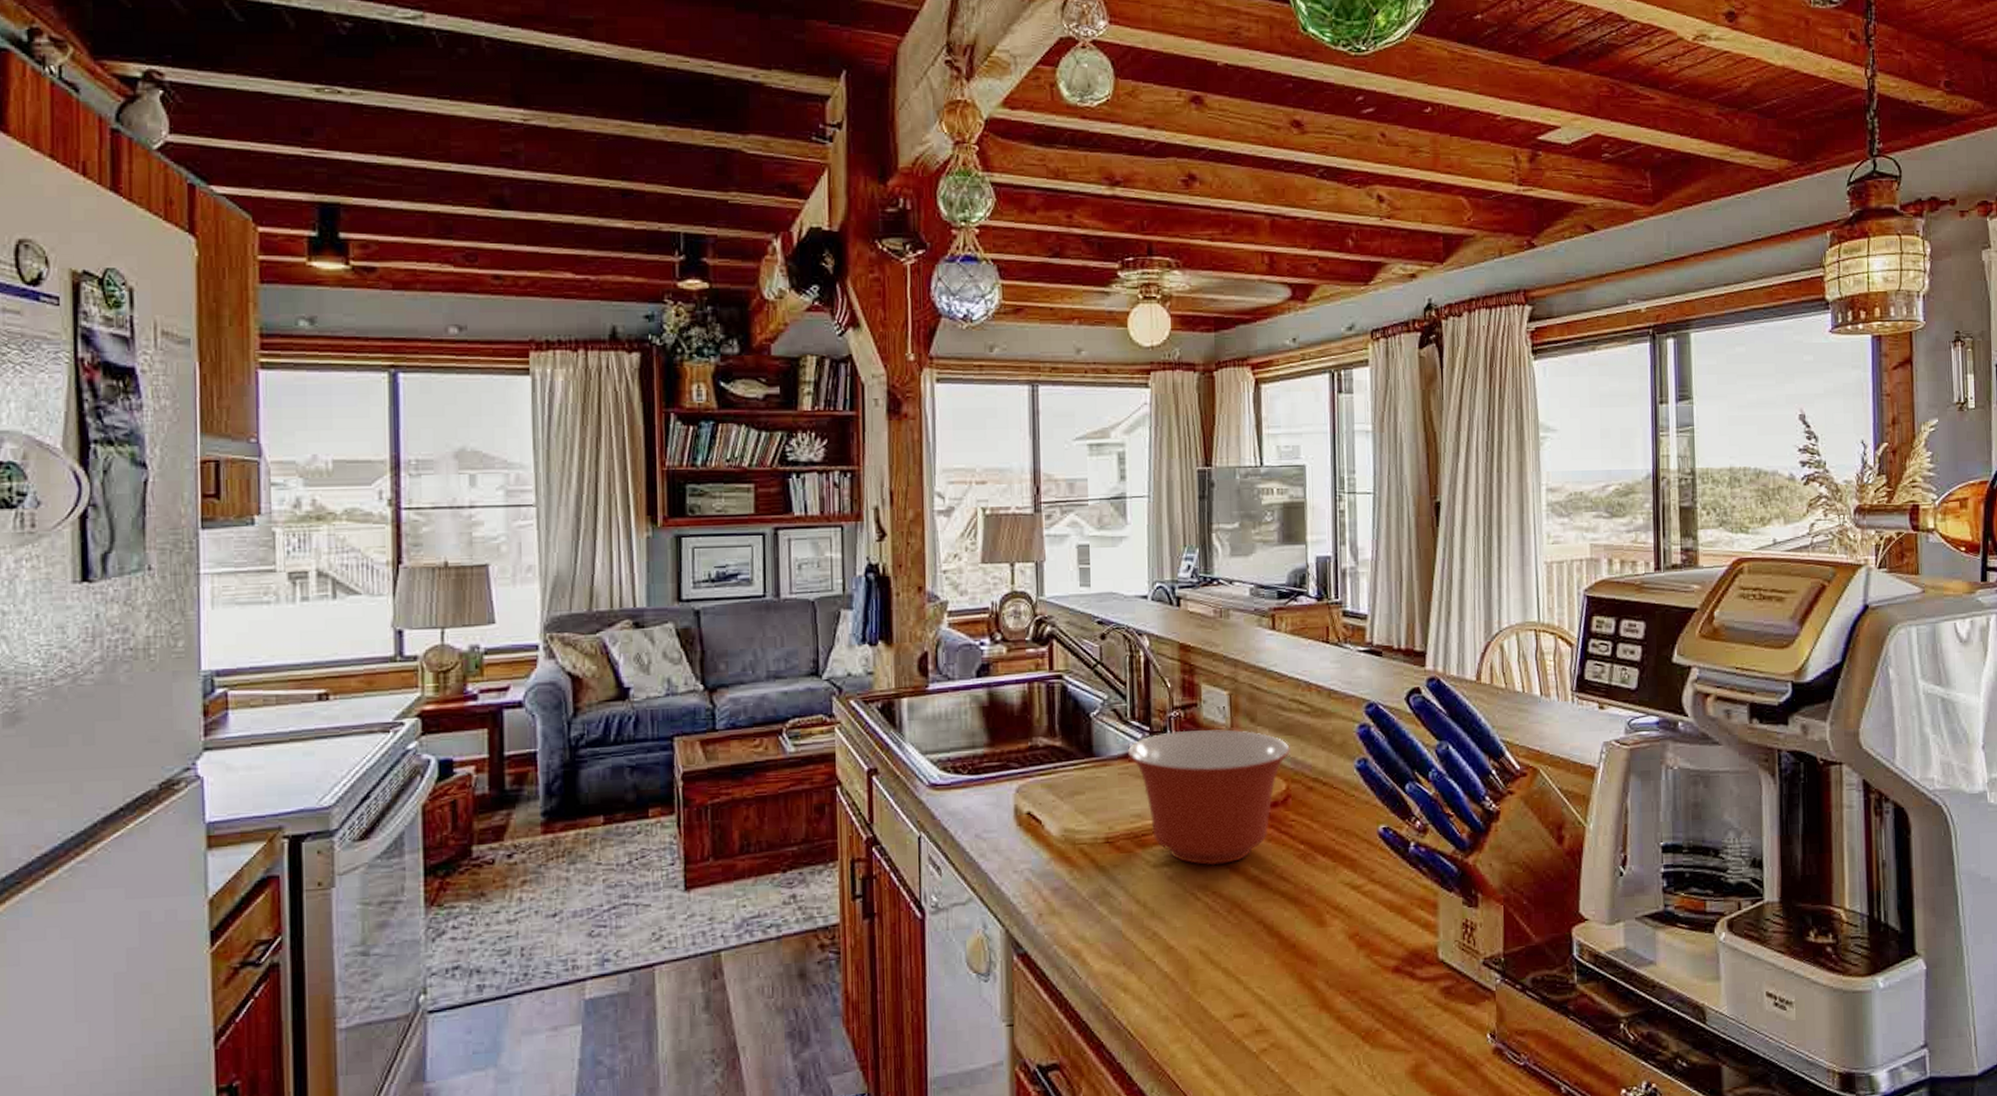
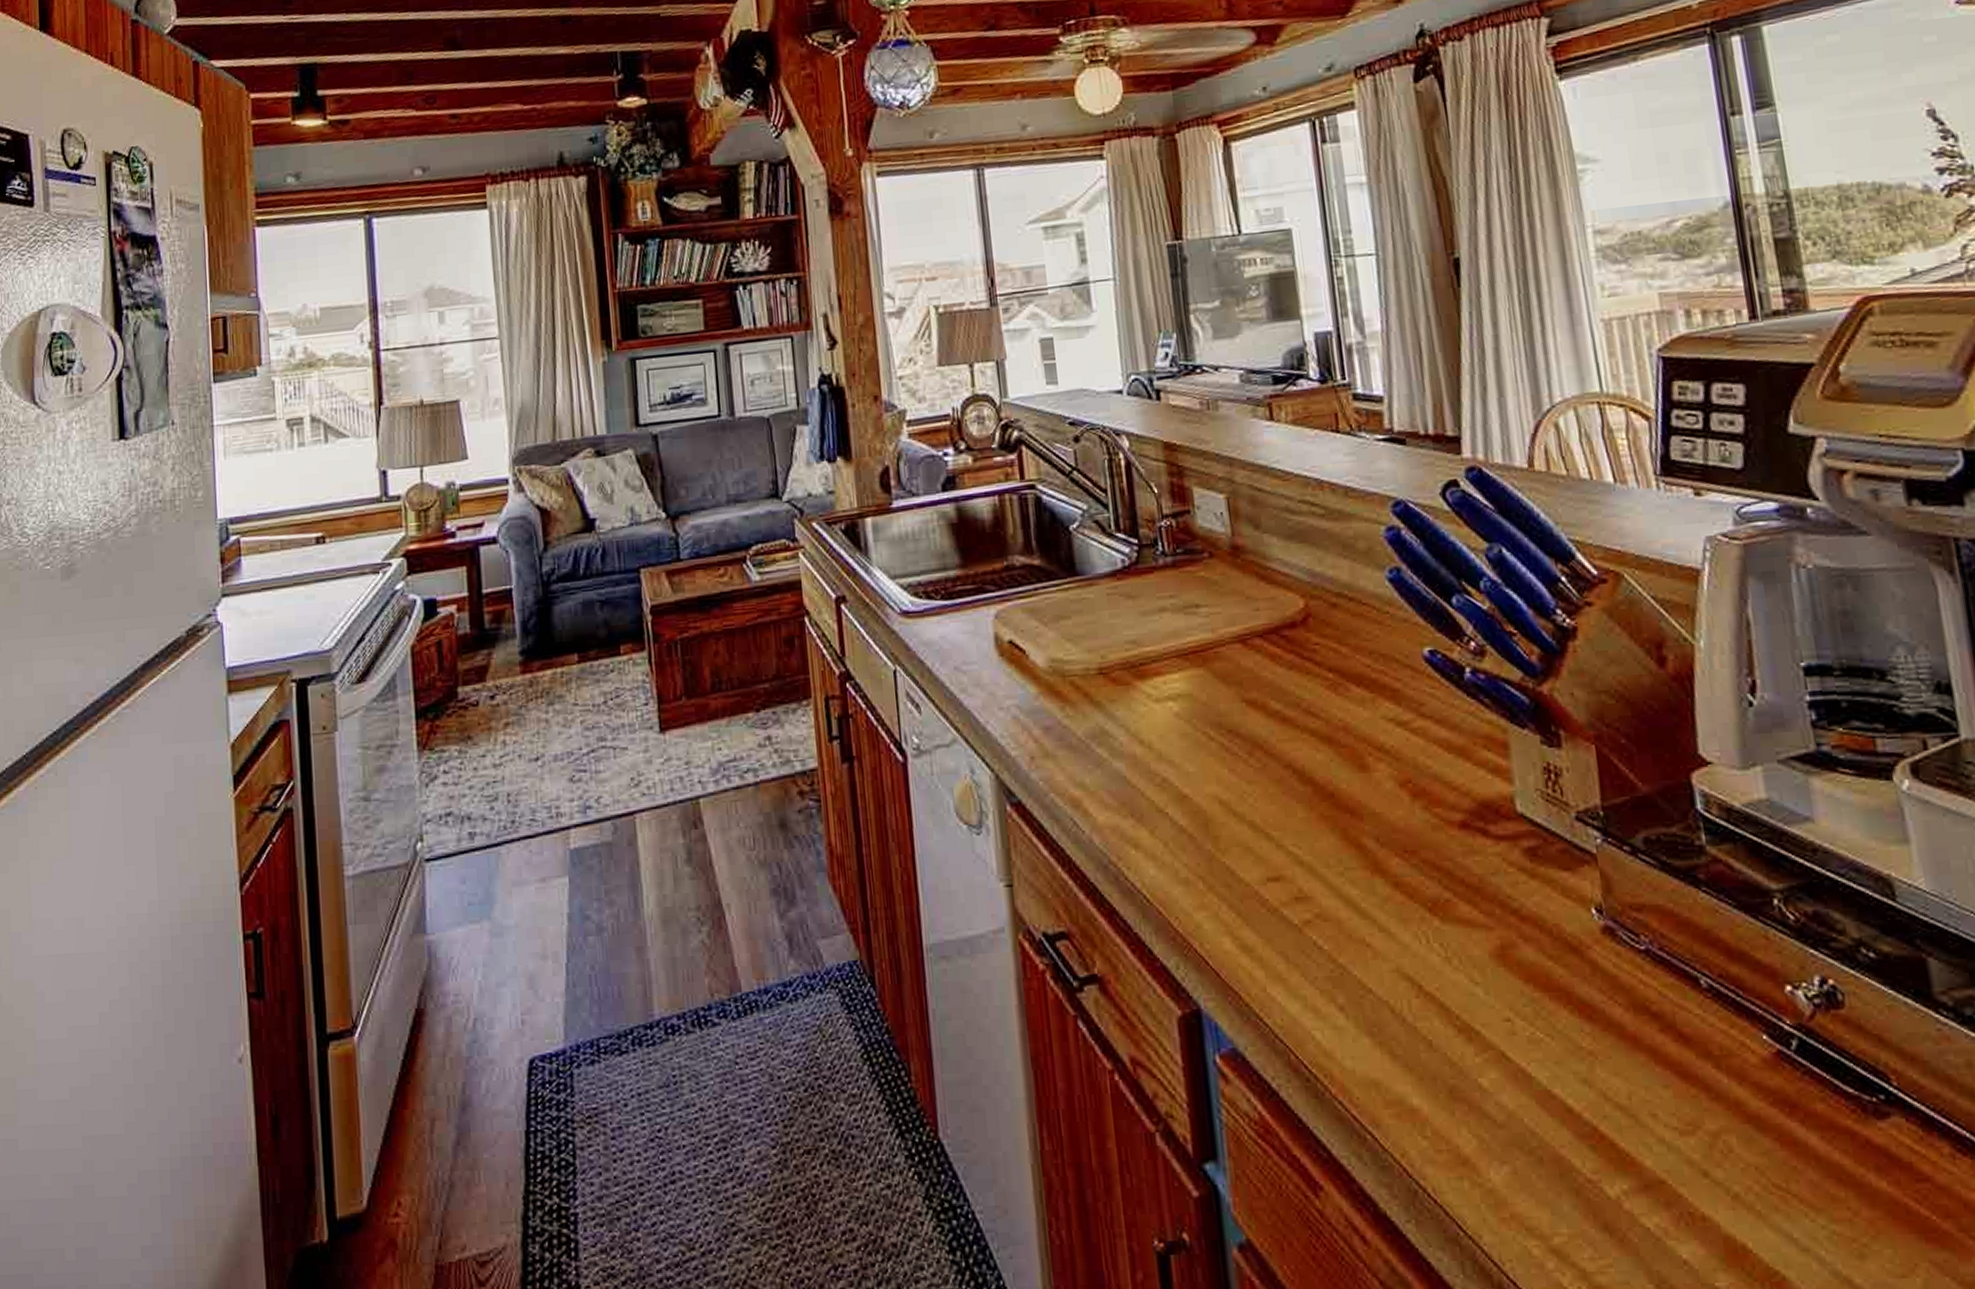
mixing bowl: present [1128,729,1291,866] -> none [1115,539,1307,699]

